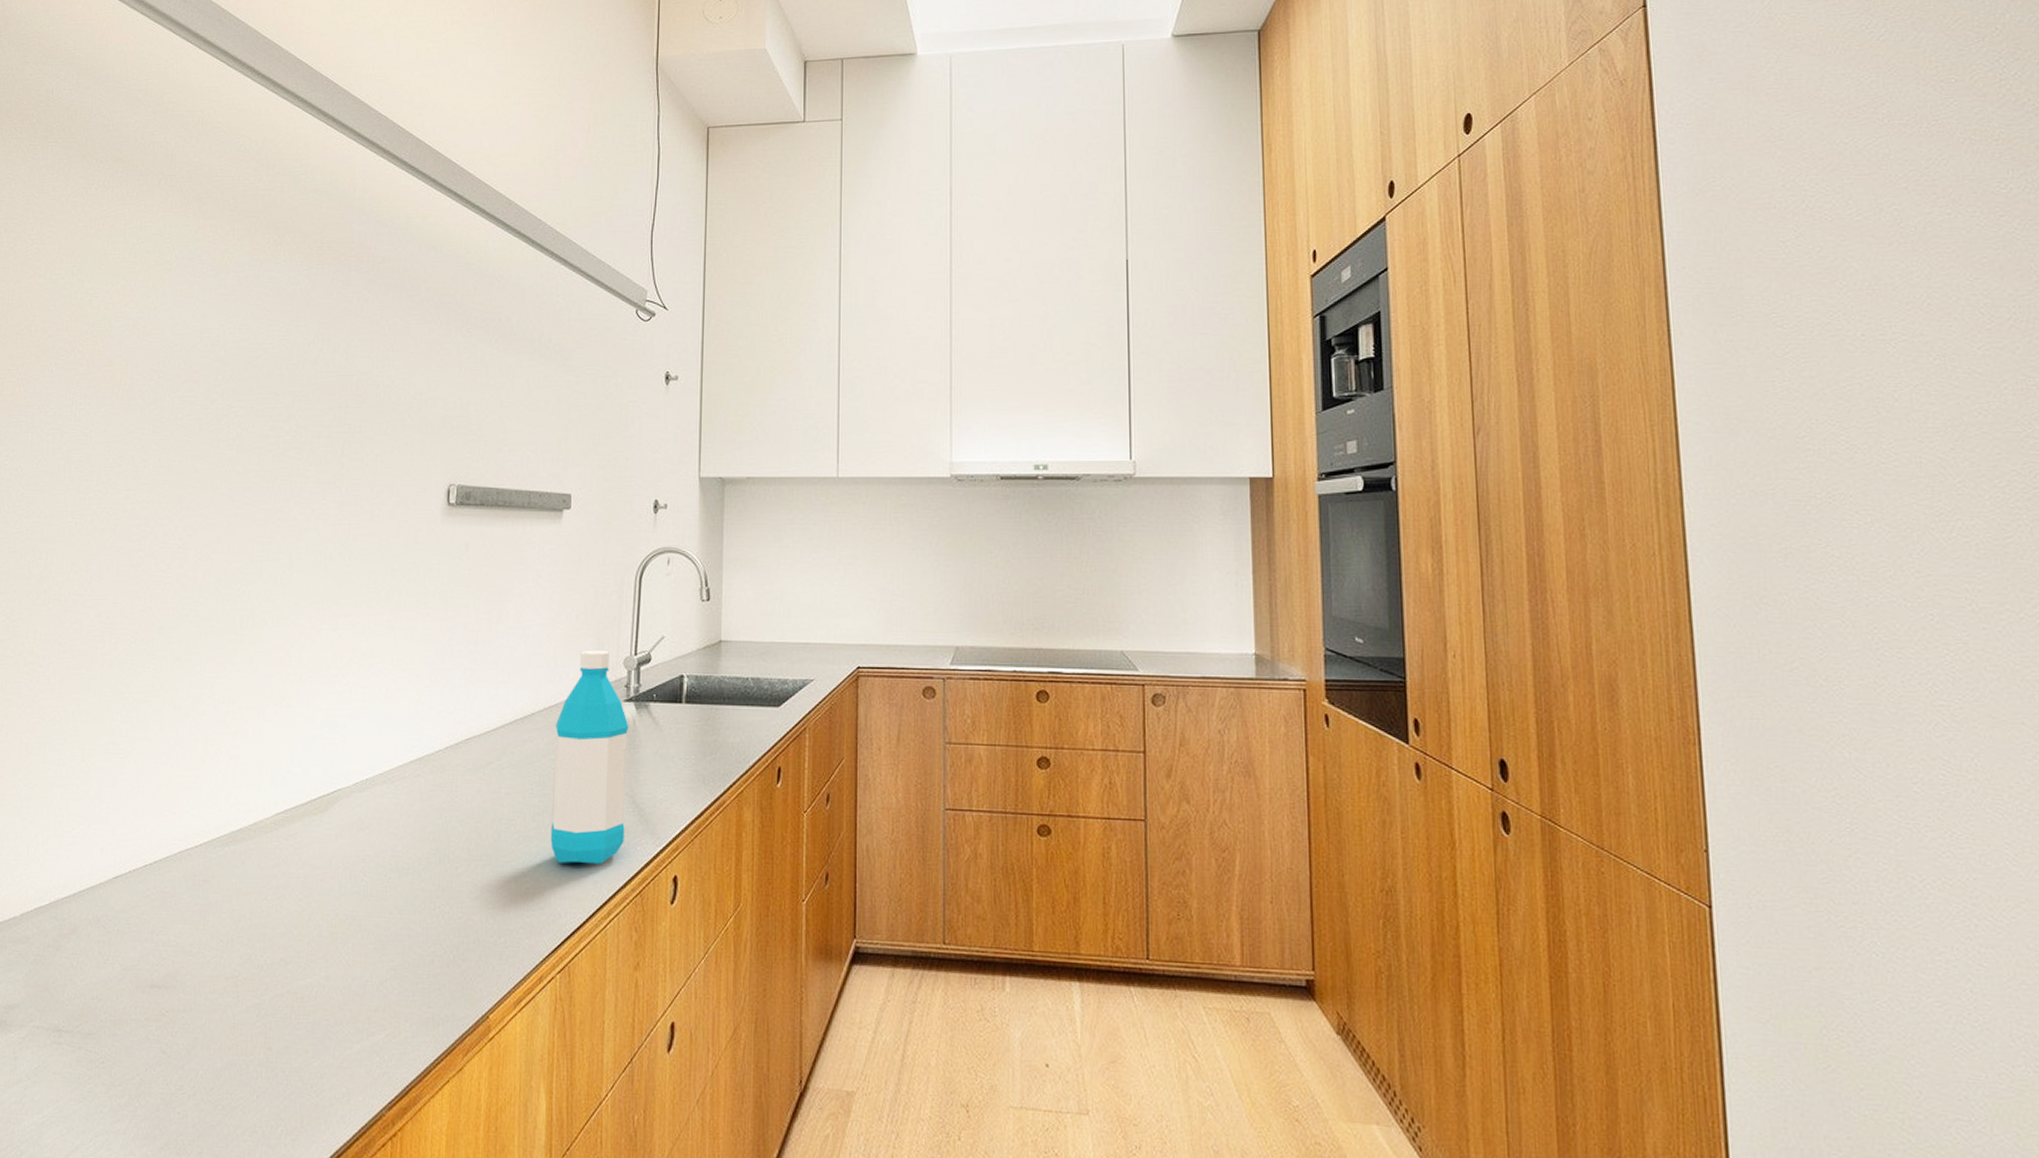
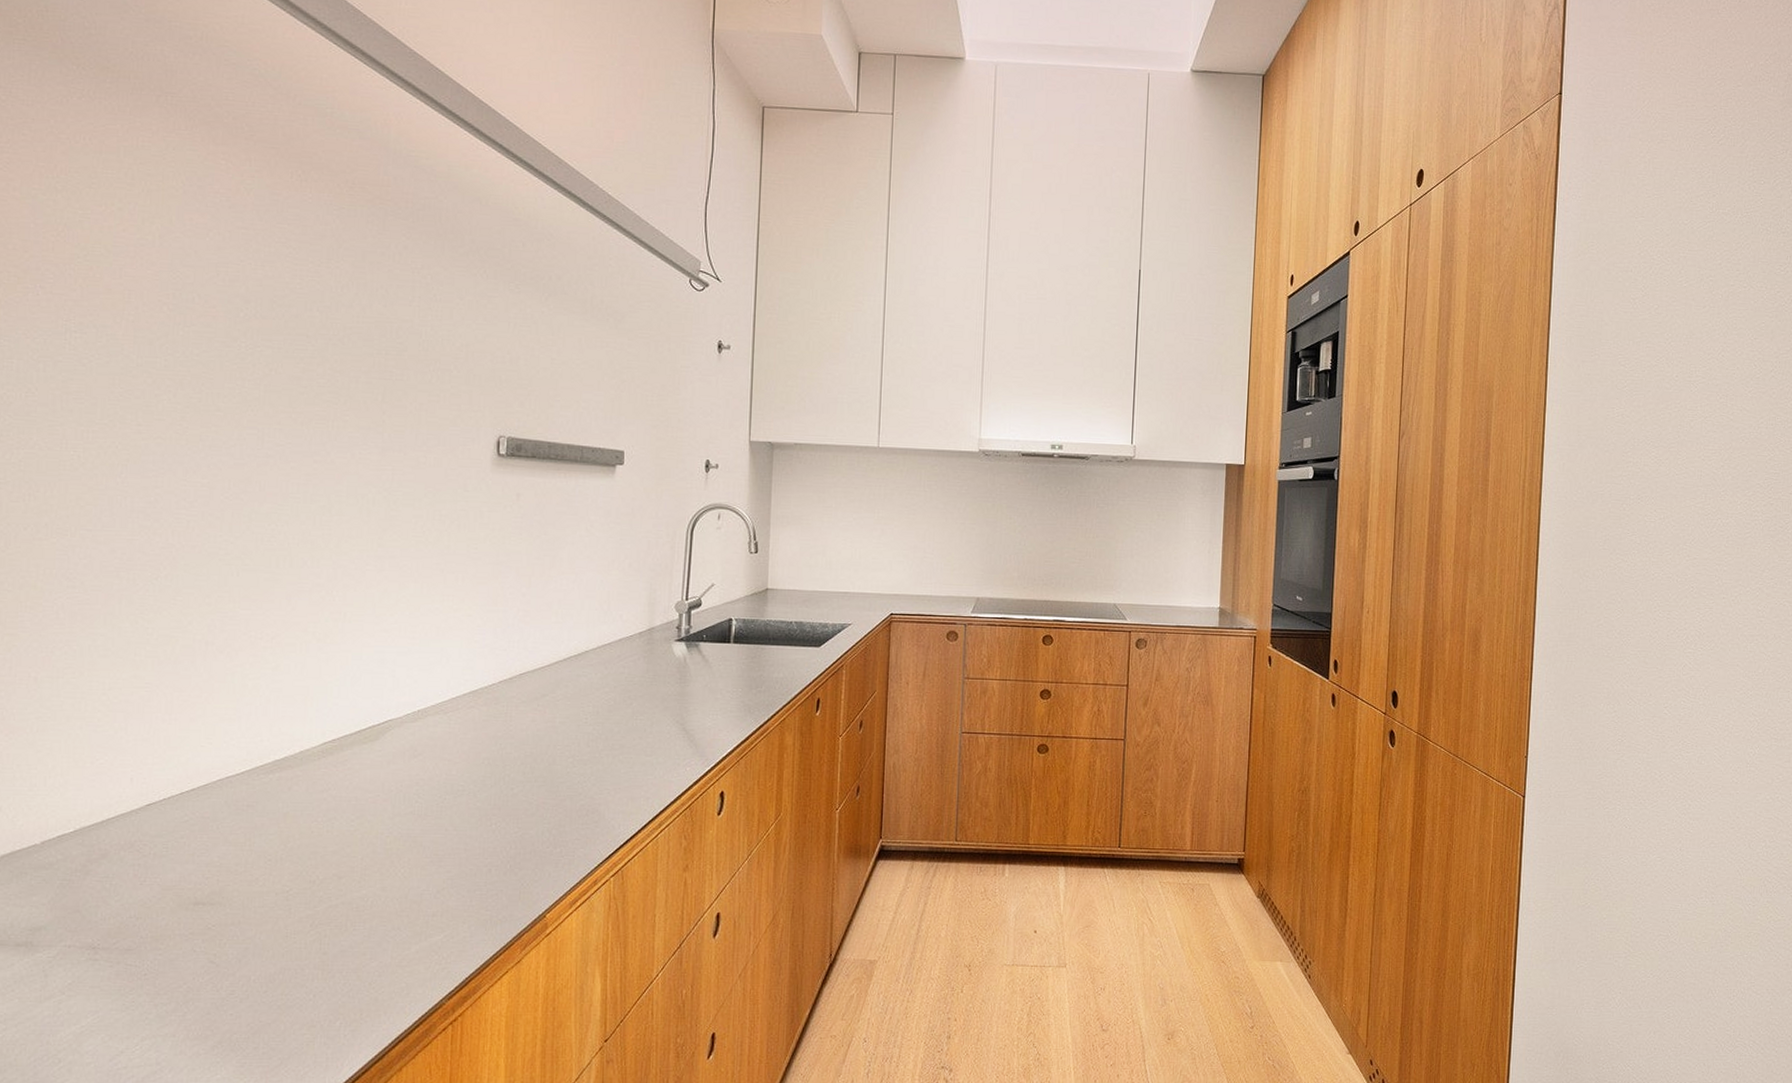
water bottle: present [550,650,629,865] -> none [604,594,680,783]

